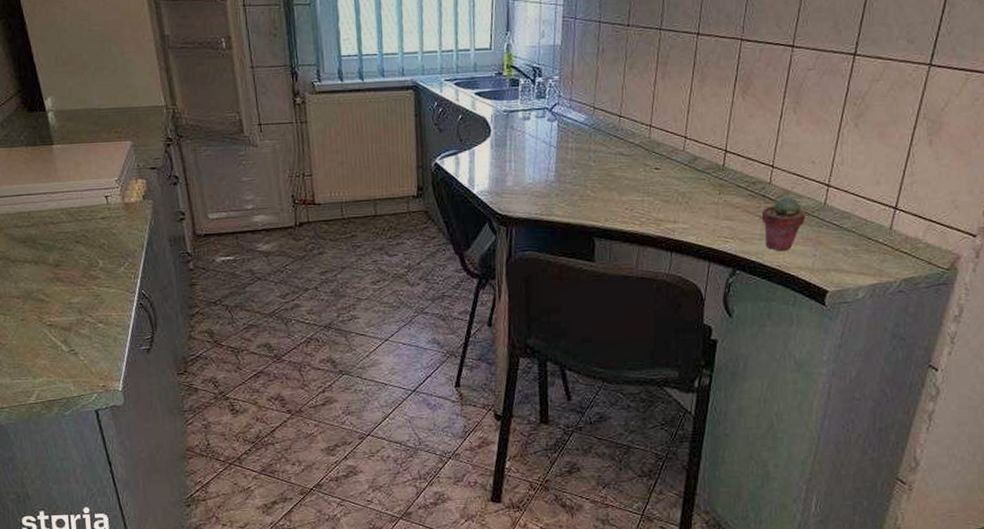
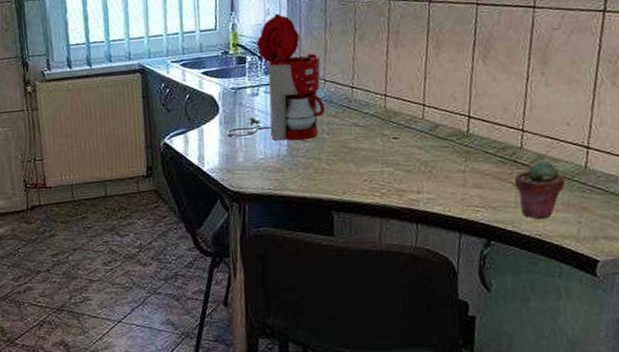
coffee maker: none [498,36,593,167] -> present [227,13,325,141]

